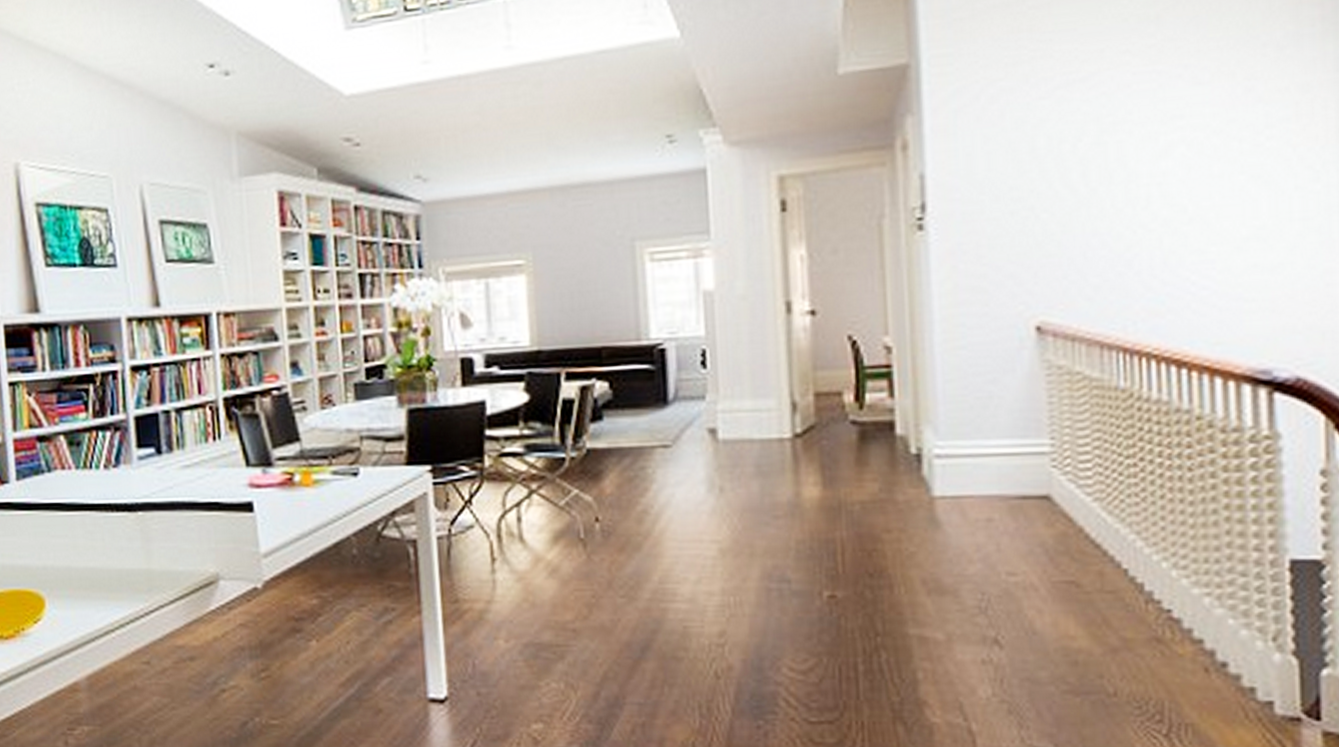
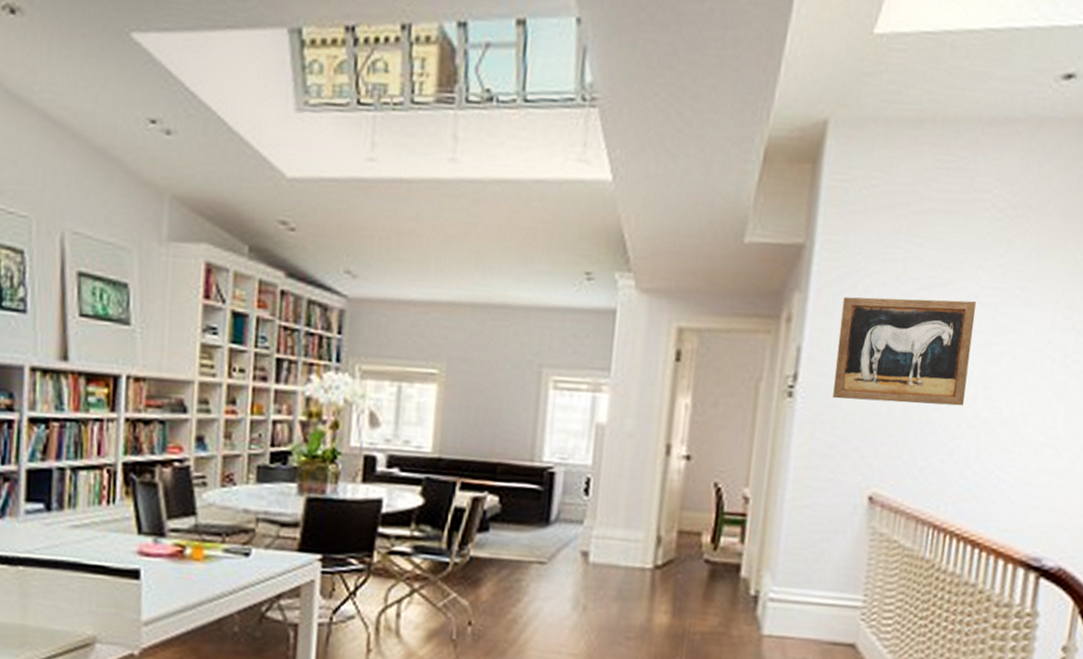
wall art: none [965,91,1135,224] -> present [832,297,976,406]

